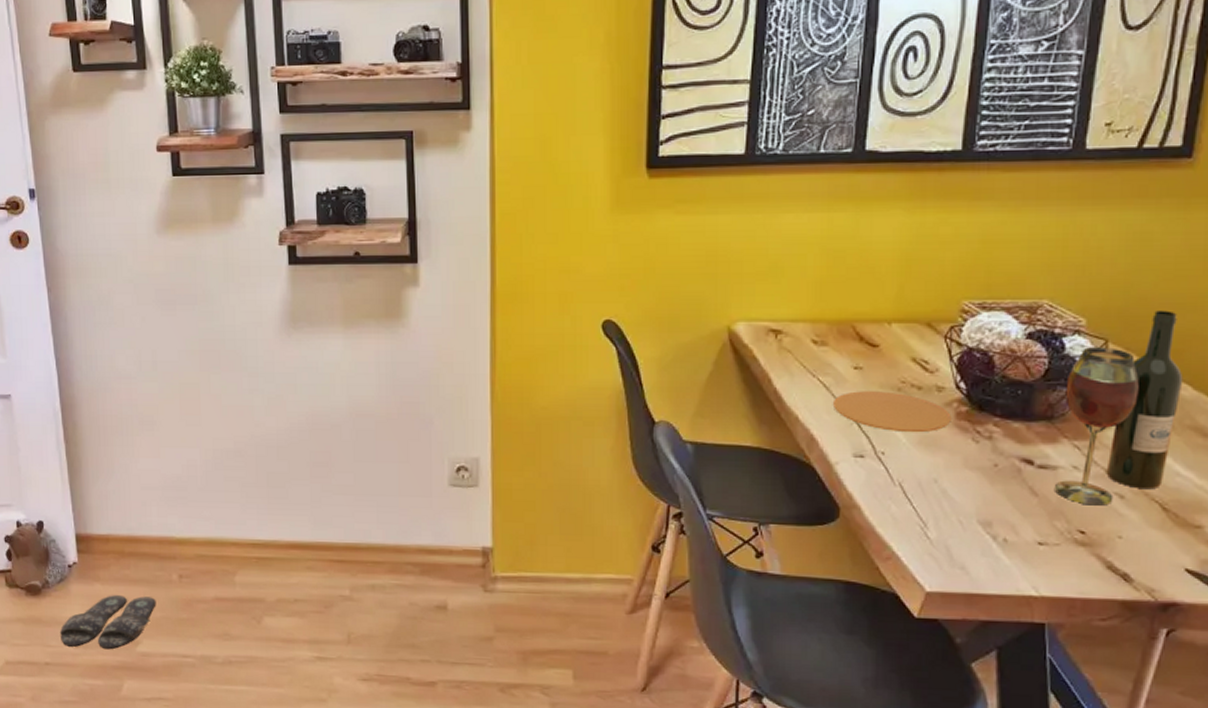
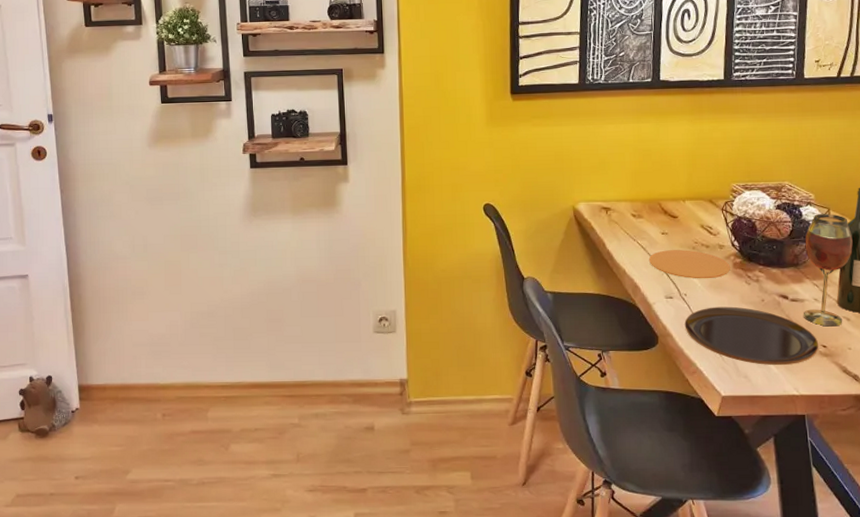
slippers: present [59,594,156,649] -> none [63,433,144,479]
plate: none [879,471,1074,556] -> present [684,306,819,366]

